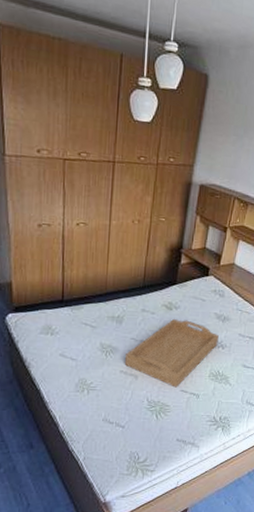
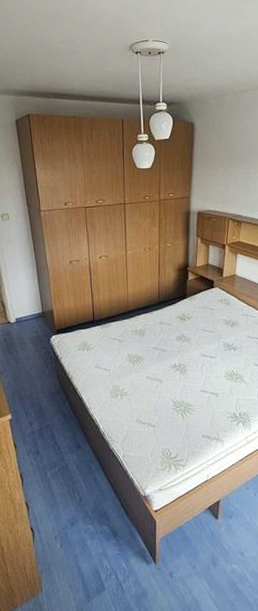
serving tray: present [125,318,219,388] -> none [150,327,230,389]

